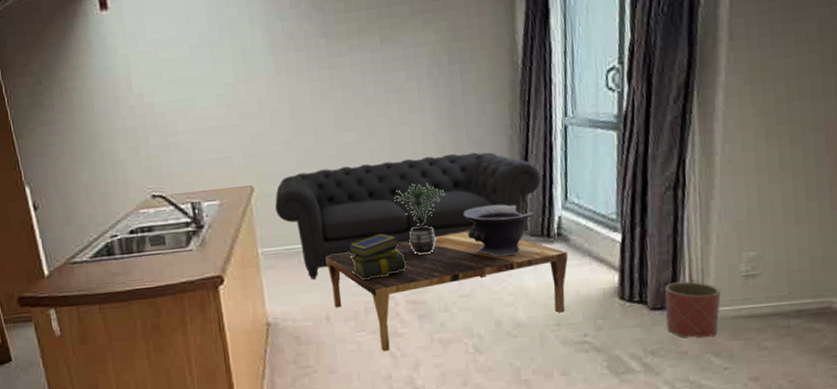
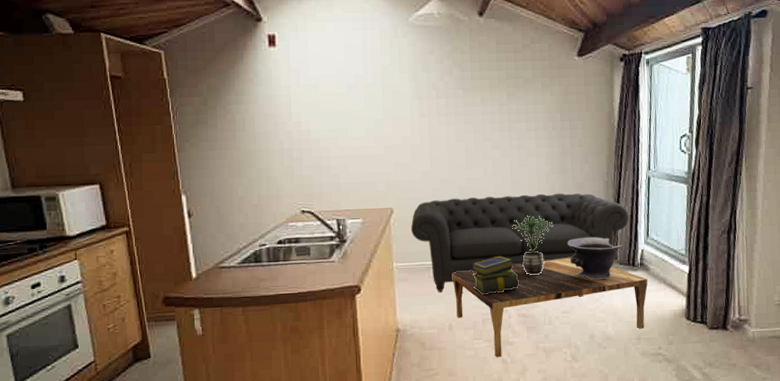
planter: present [664,281,721,338] -> none [720,307,761,353]

